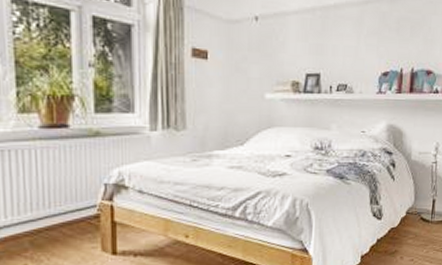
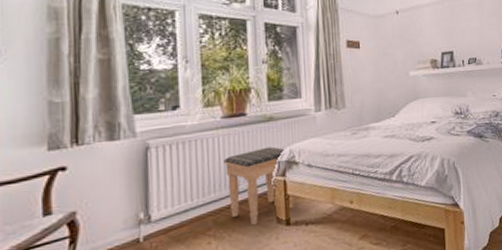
footstool: none [42,166,122,251] -> present [224,146,294,226]

